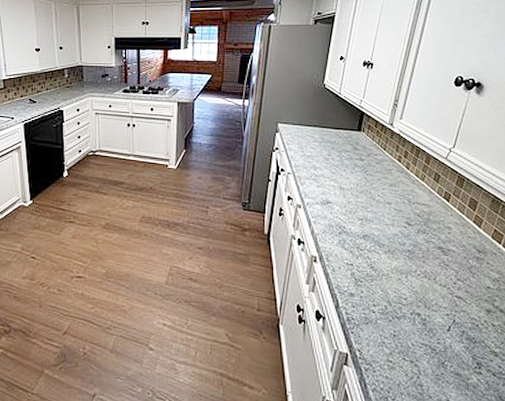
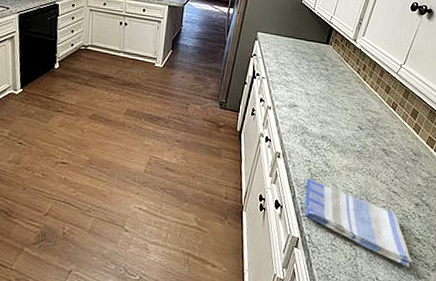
dish towel: none [351,284,491,387] -> present [305,178,412,268]

